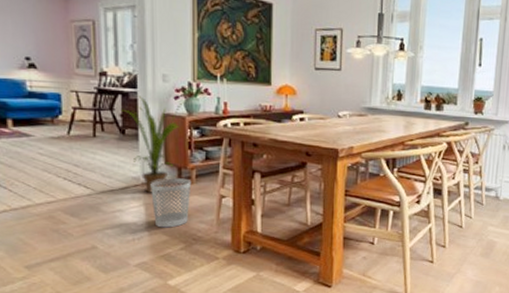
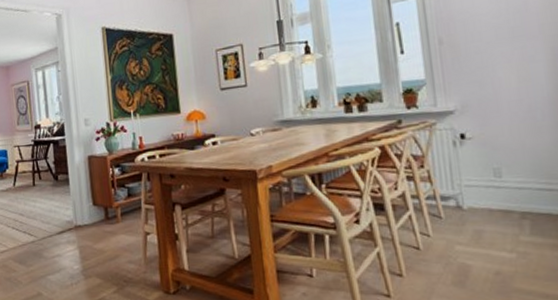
house plant: present [120,96,186,193] -> none [53,140,106,236]
wastebasket: present [150,178,192,228] -> none [82,218,118,271]

